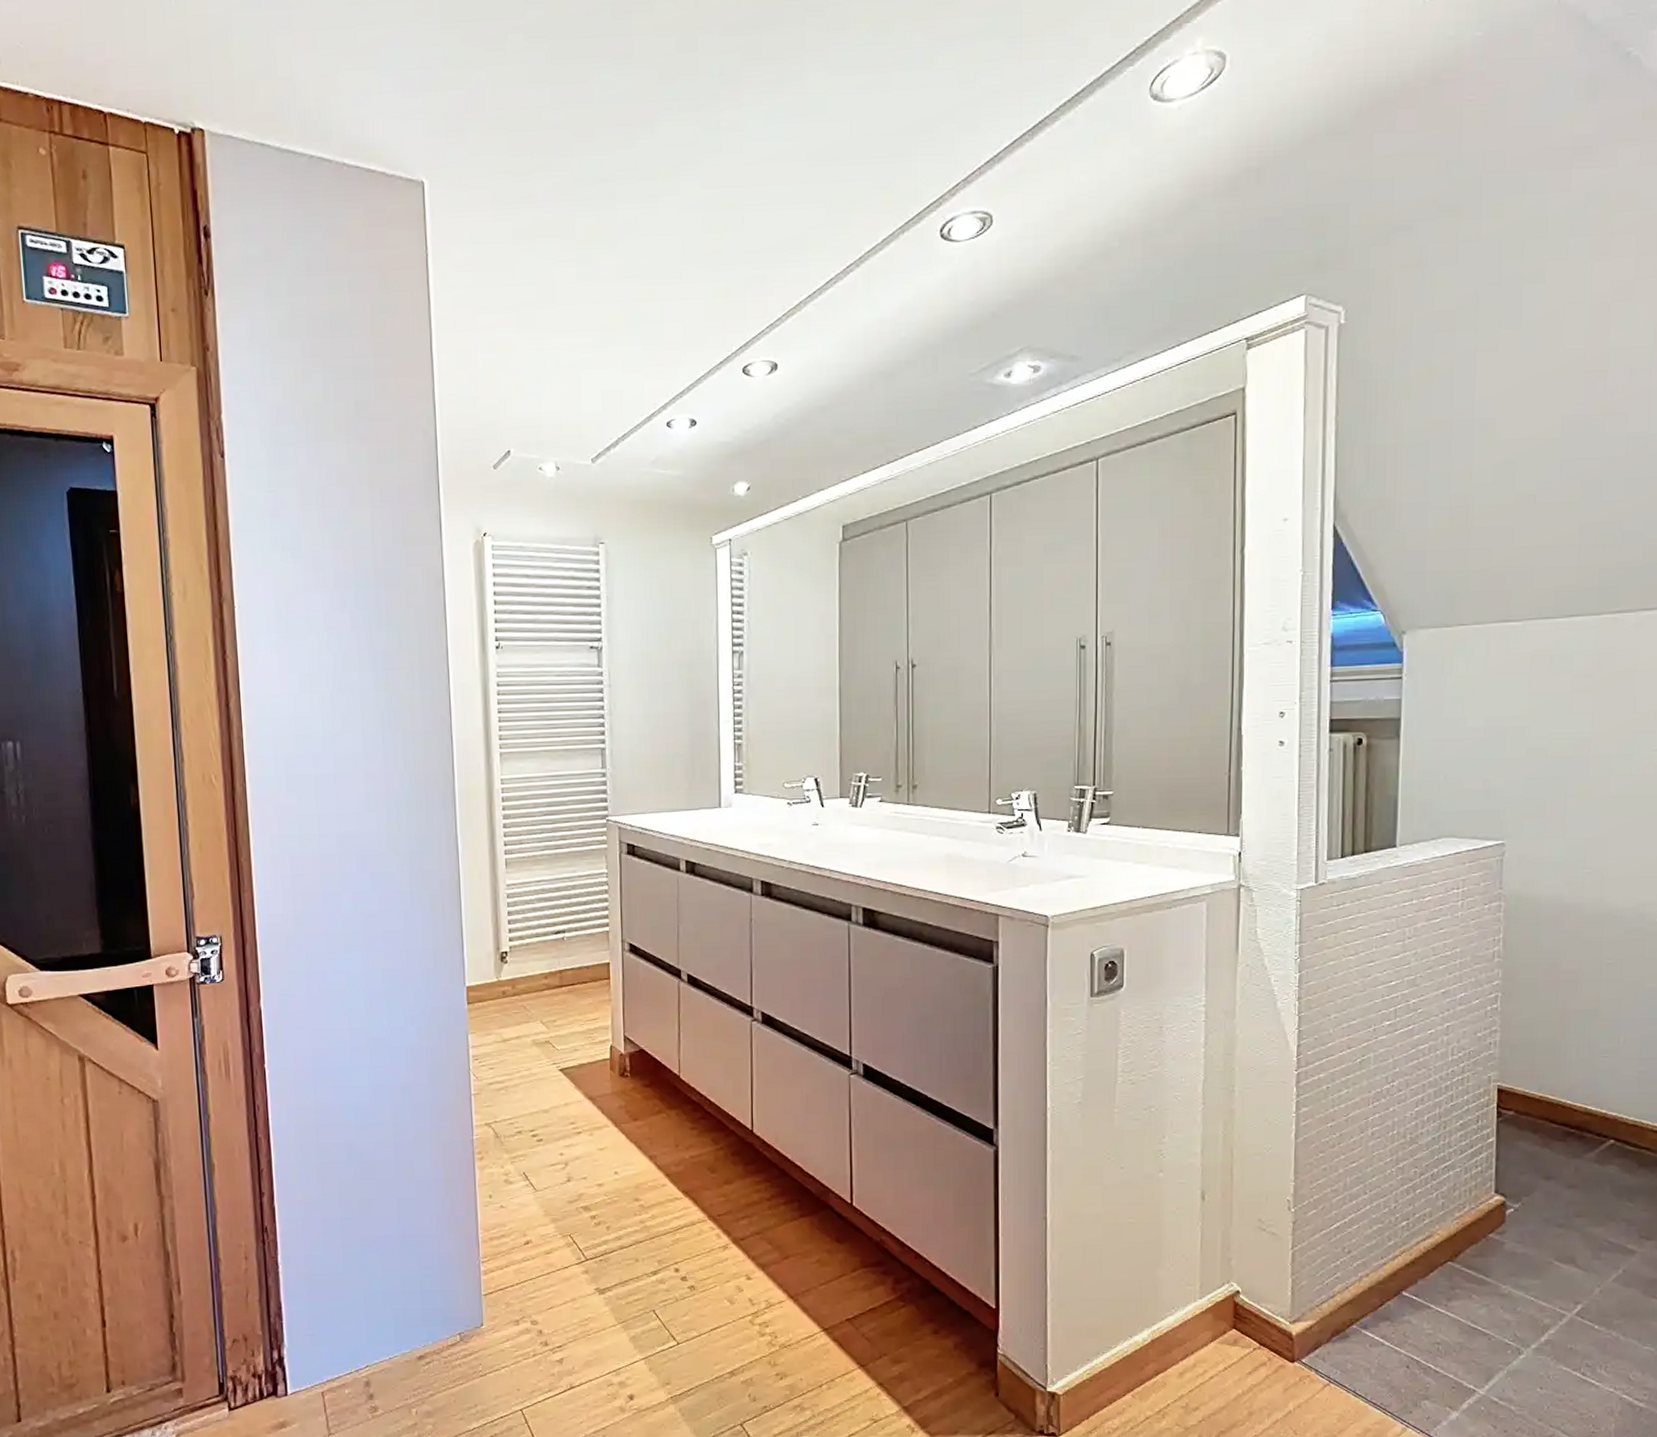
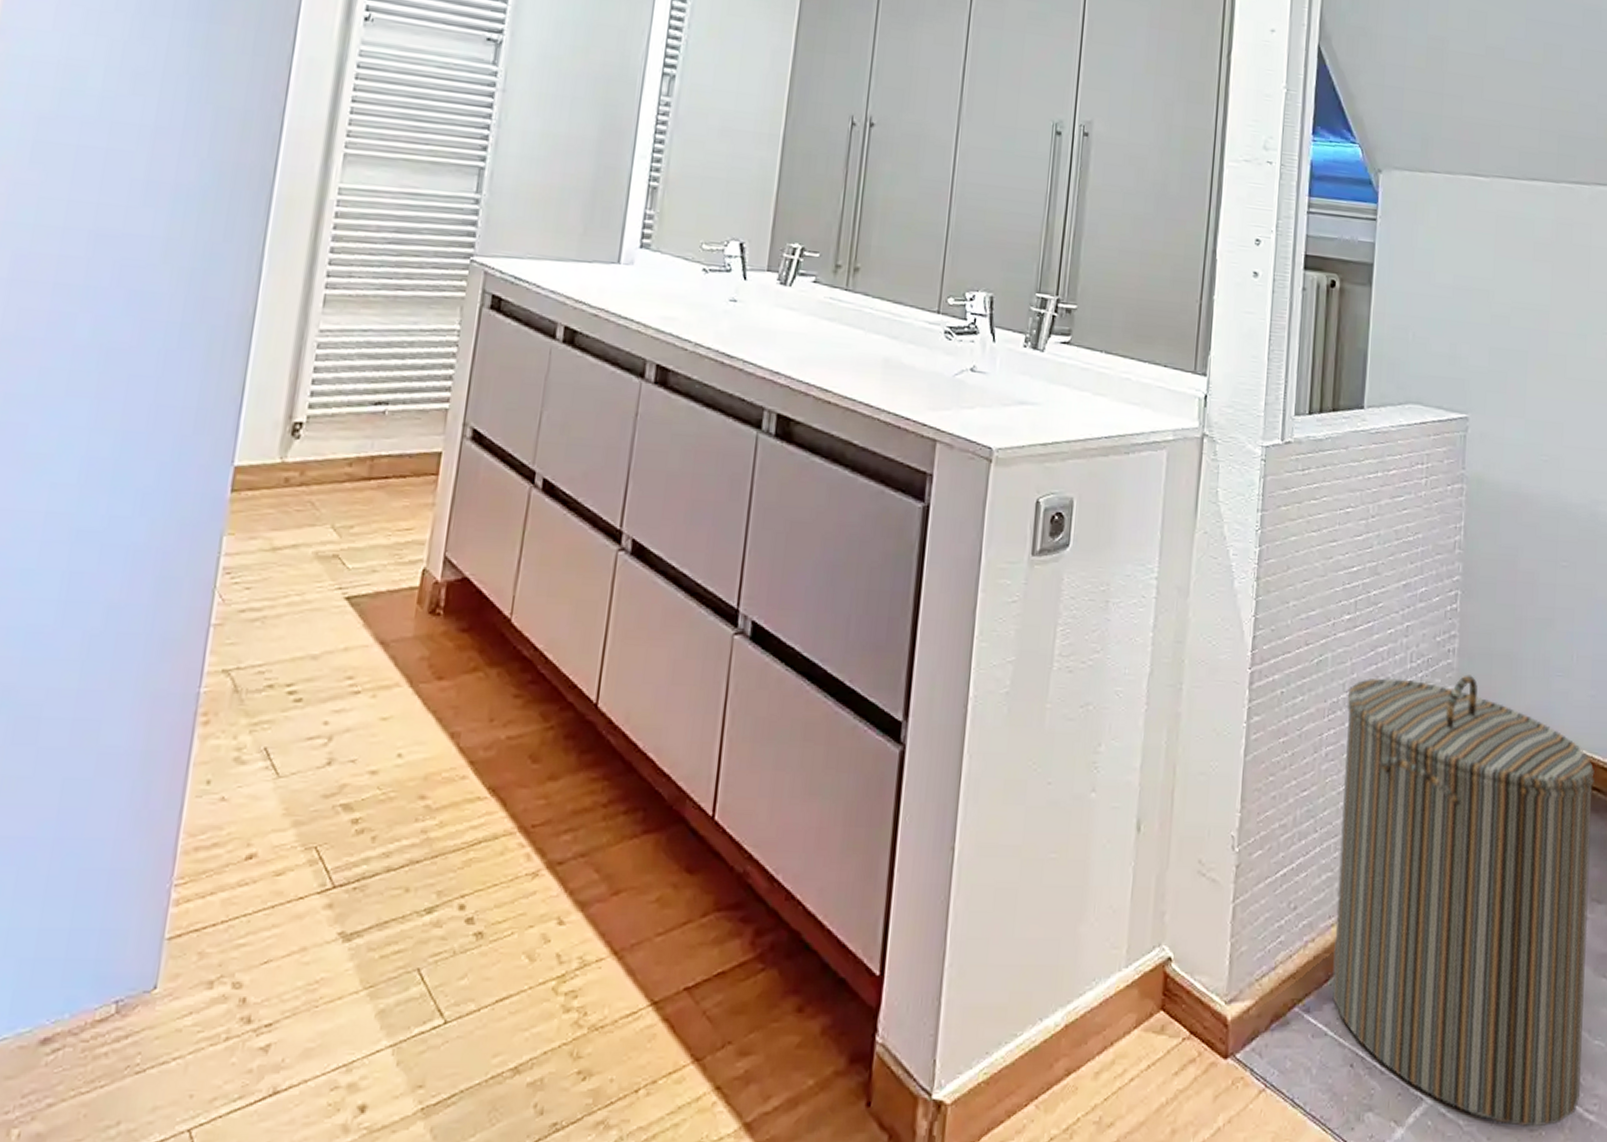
laundry hamper: none [1386,1062,1643,1412] -> present [1332,674,1595,1128]

